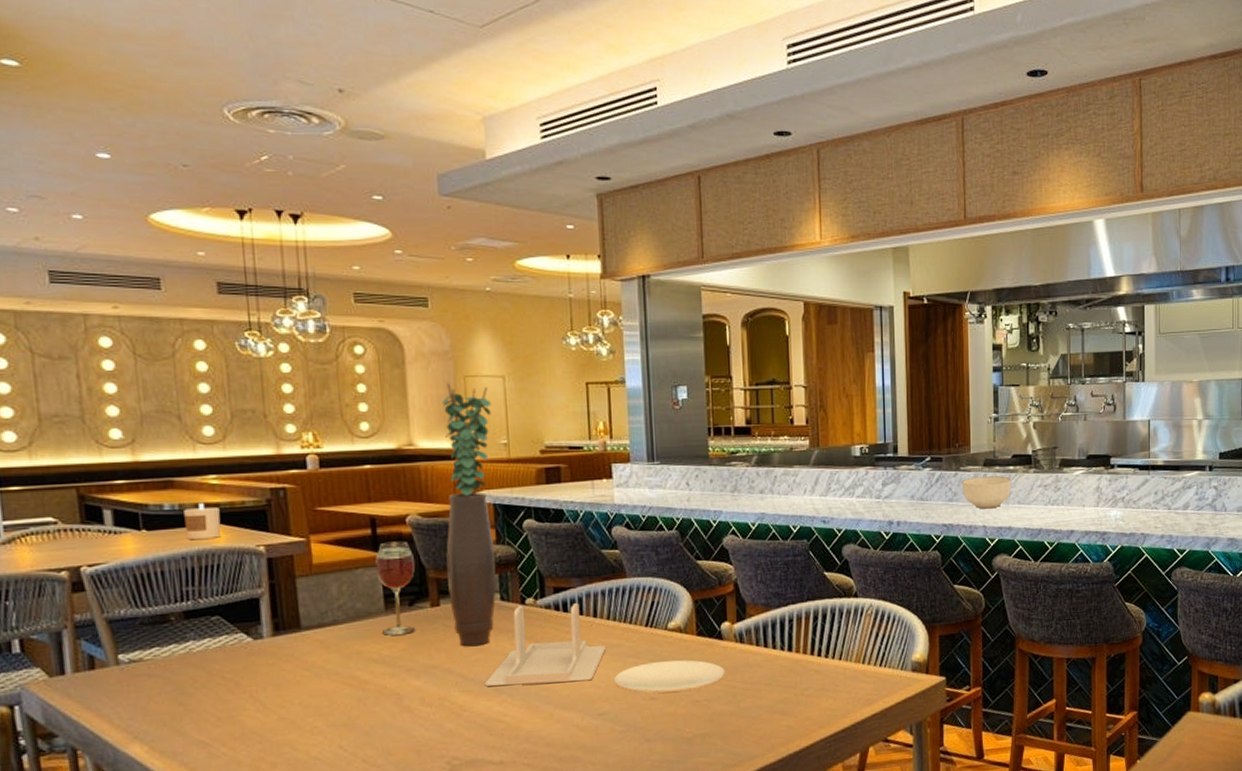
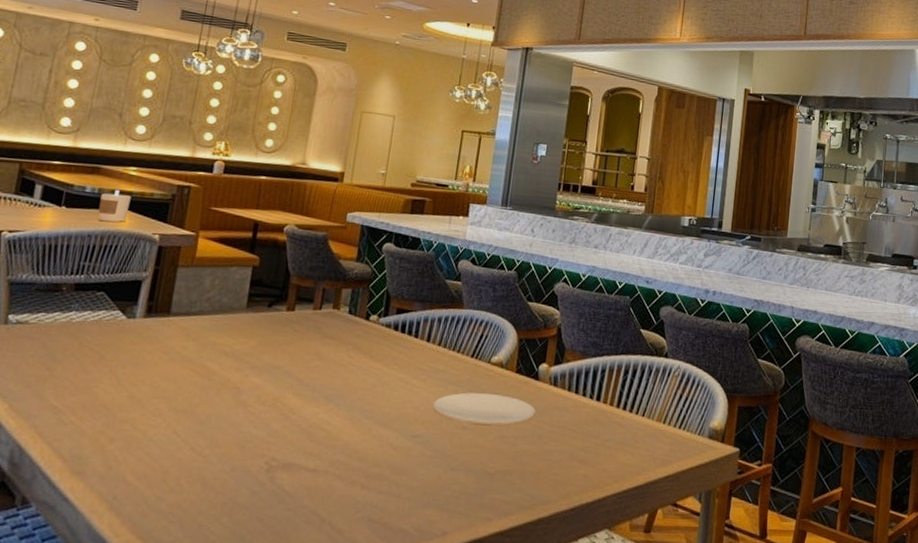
wineglass: present [374,541,416,636] -> none [239,246,284,333]
vase: present [442,383,496,647] -> none [302,116,380,353]
napkin holder: present [484,603,606,687] -> none [316,321,432,402]
bowl: present [961,476,1012,509] -> none [775,260,822,292]

